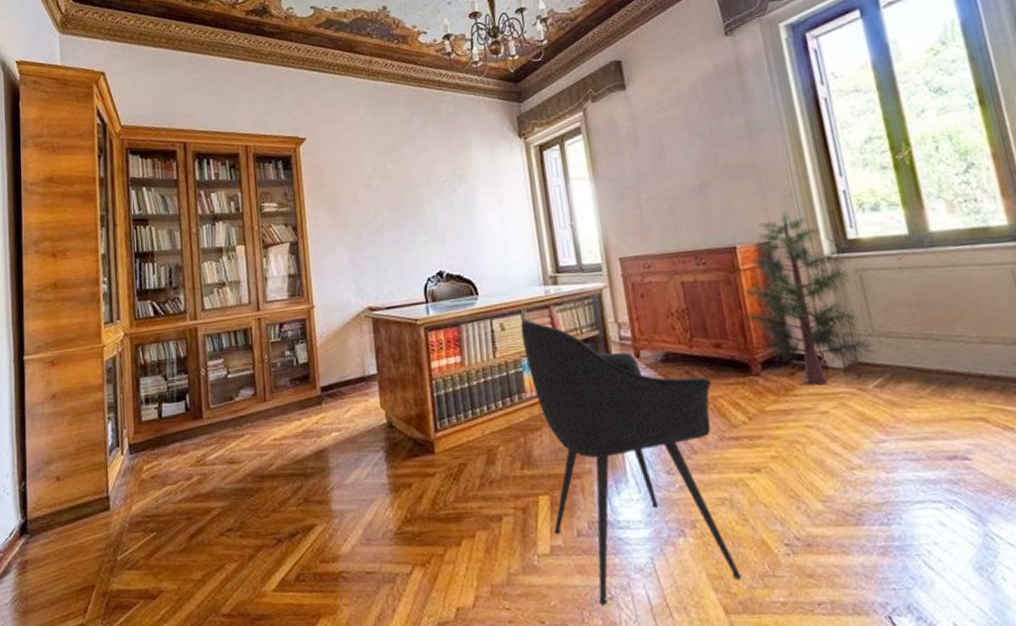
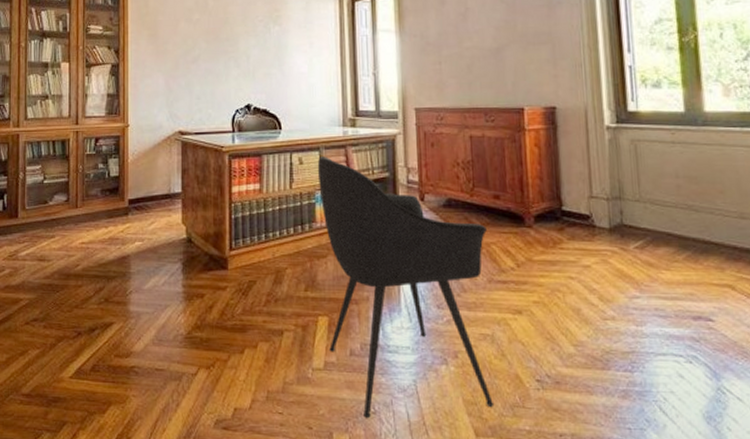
pine tree: present [742,211,876,385] -> none [522,79,640,240]

